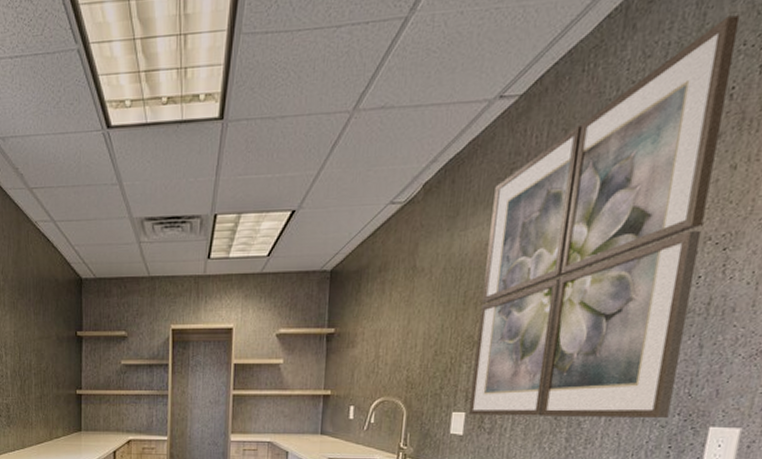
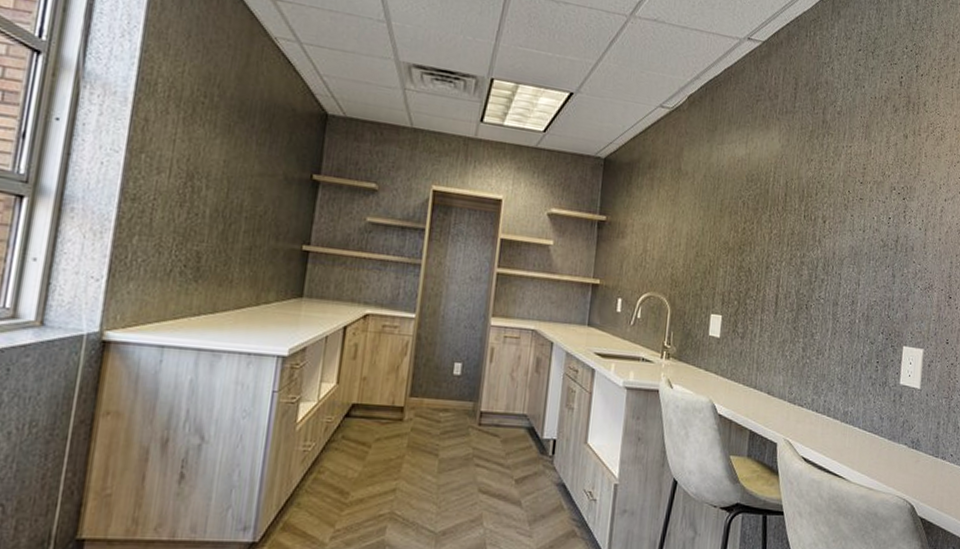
wall art: present [468,15,741,418] -> none [724,25,903,335]

